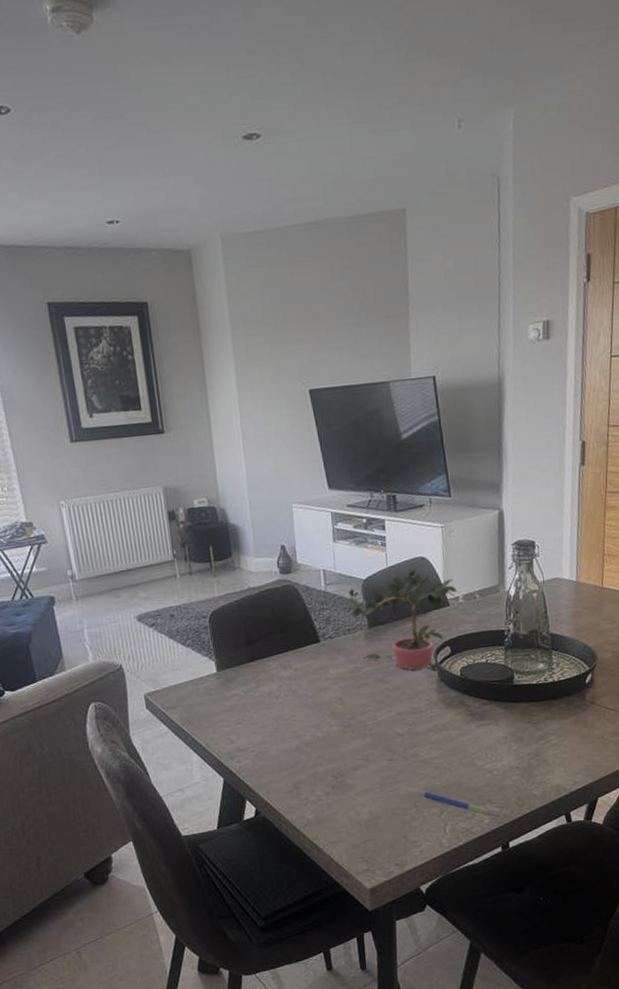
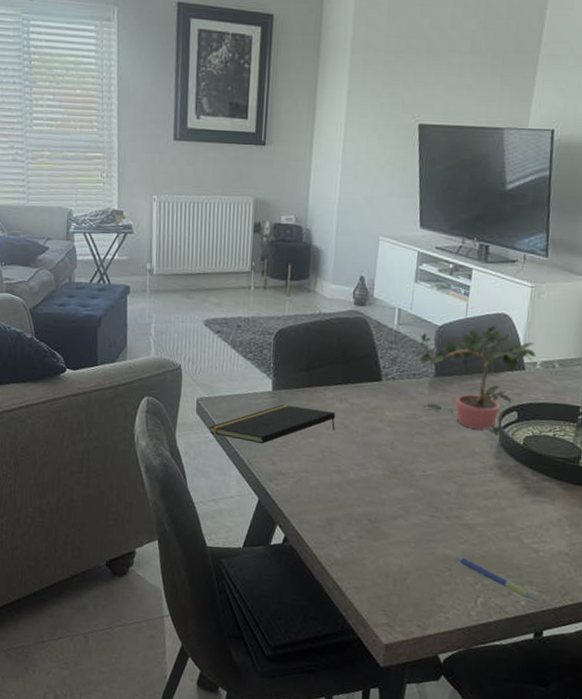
notepad: none [162,680,285,727] -> present [209,404,336,445]

